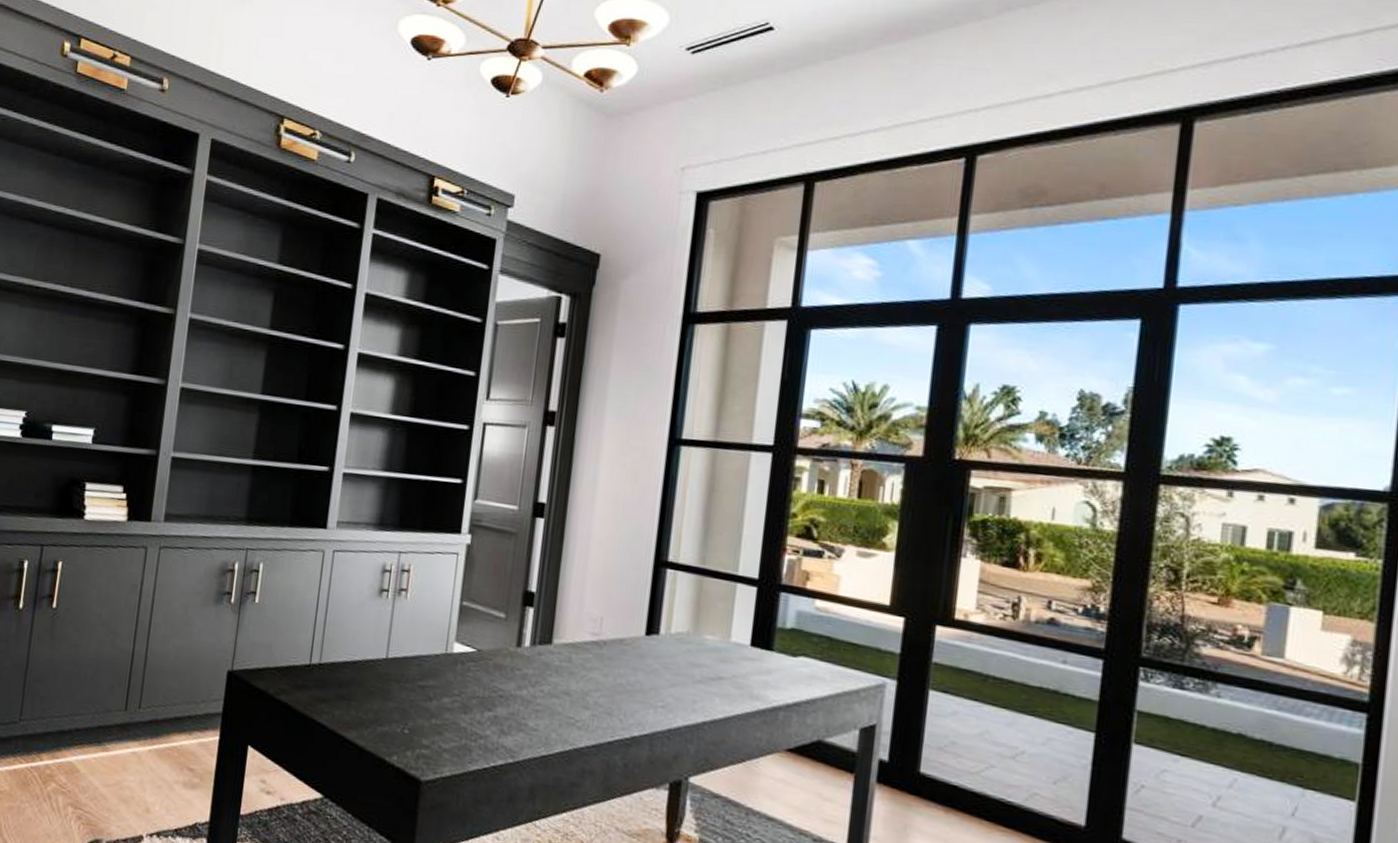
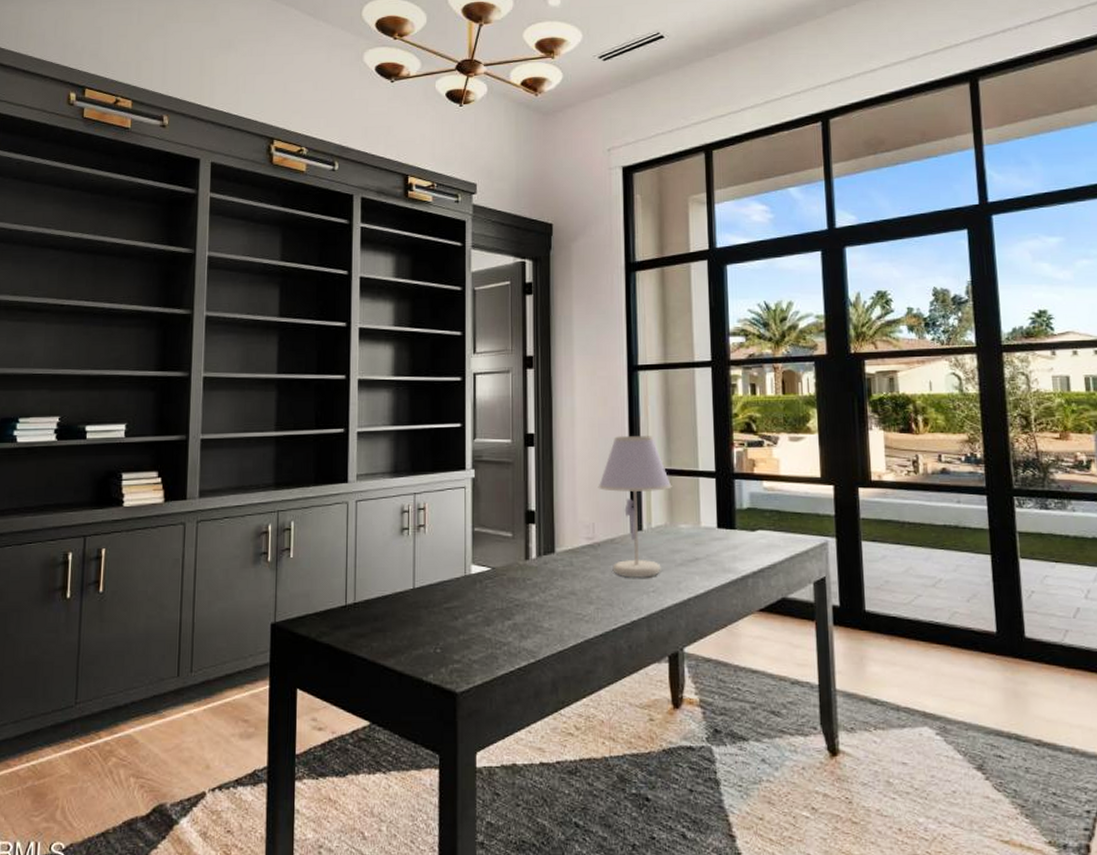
table lamp: none [612,519,703,690] -> present [598,435,672,578]

